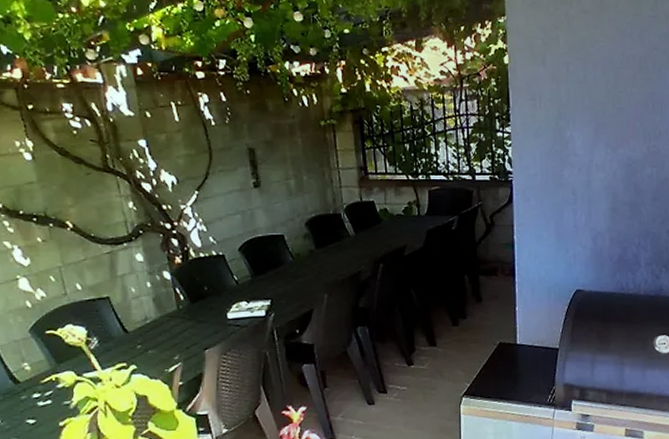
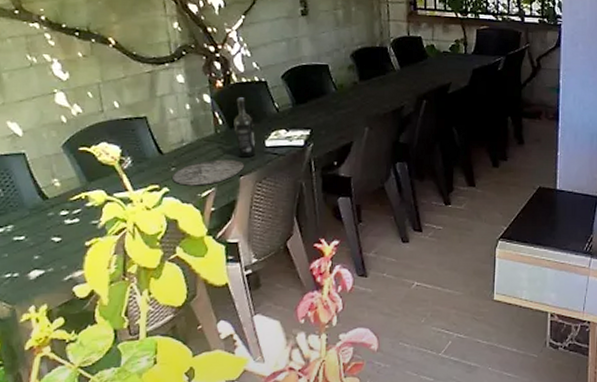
platter: none [139,334,209,362] -> present [172,159,245,186]
wine bottle: none [195,272,218,331] -> present [234,97,256,158]

